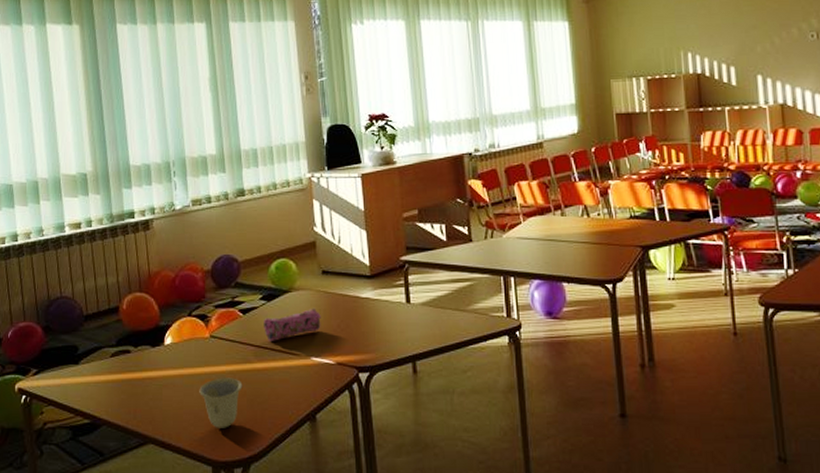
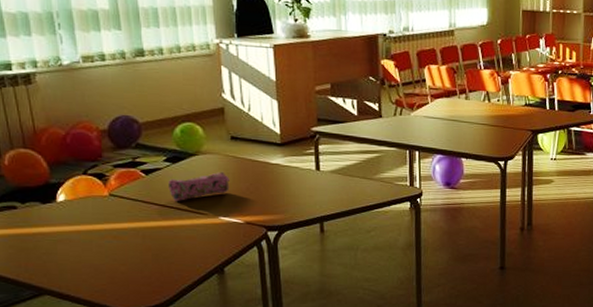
cup: present [199,377,243,428] -> none [99,234,147,280]

